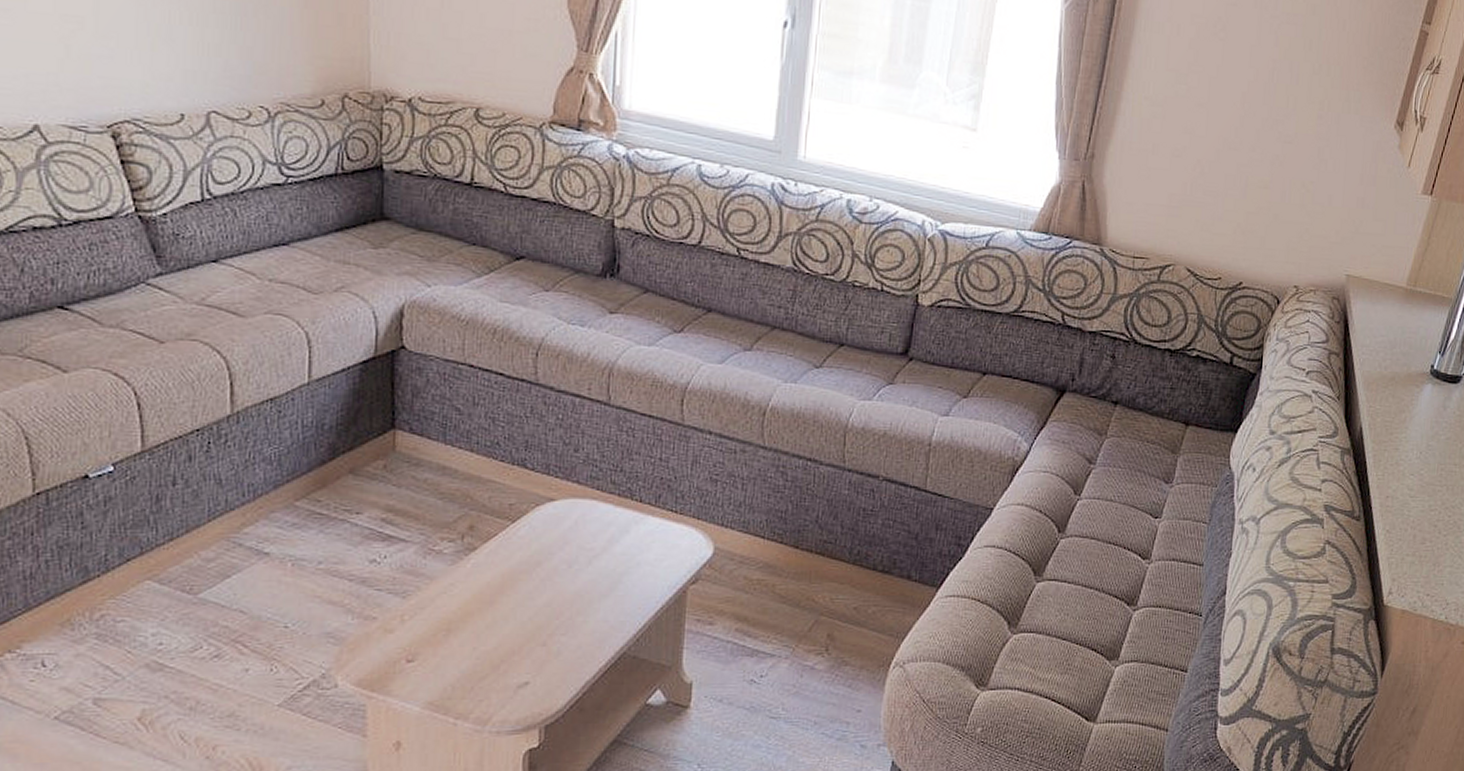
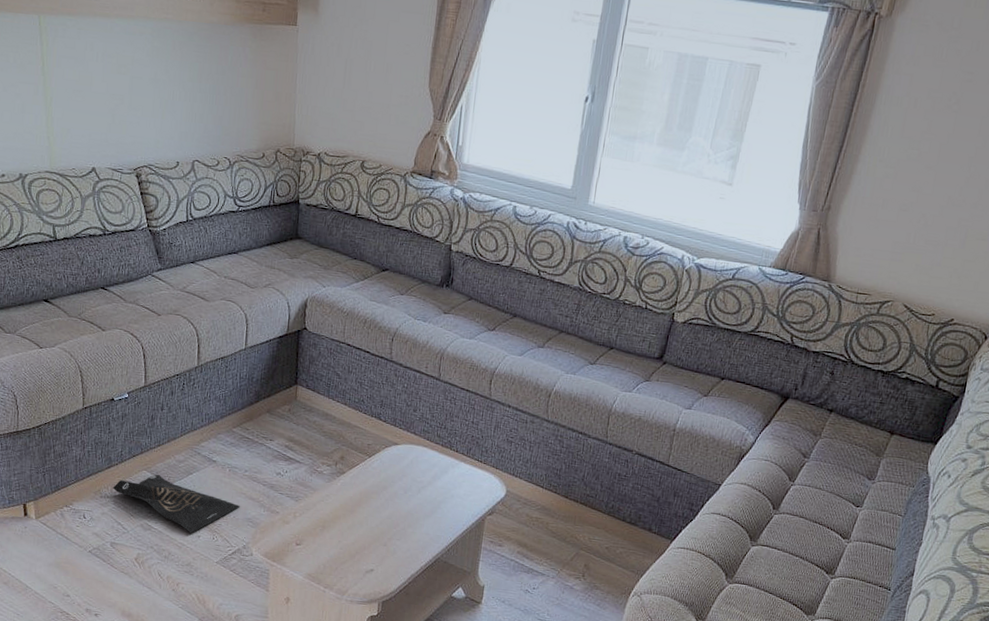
bag: none [92,583,313,666] -> present [112,474,240,533]

